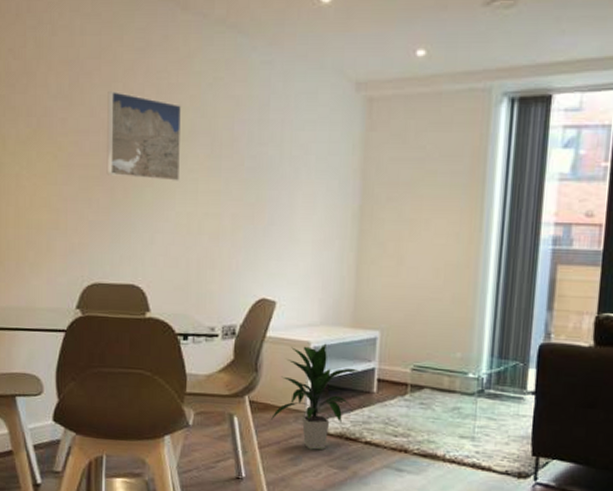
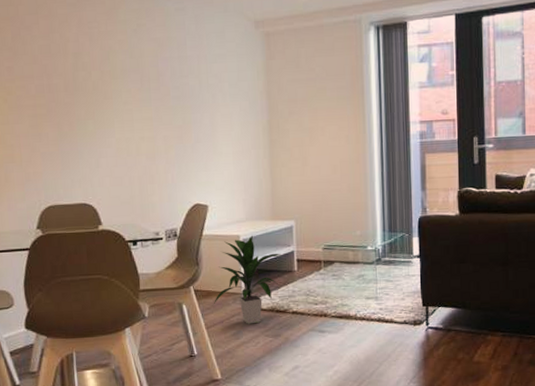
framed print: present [106,90,181,181] -> none [47,40,117,113]

